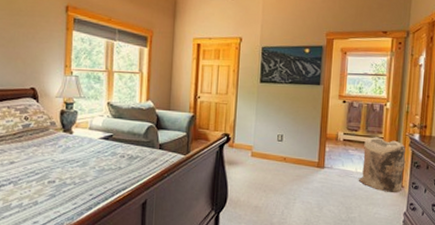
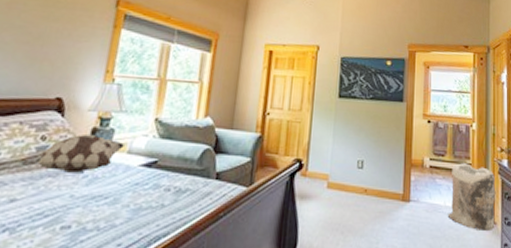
decorative pillow: none [13,115,86,144] -> present [20,133,124,173]

